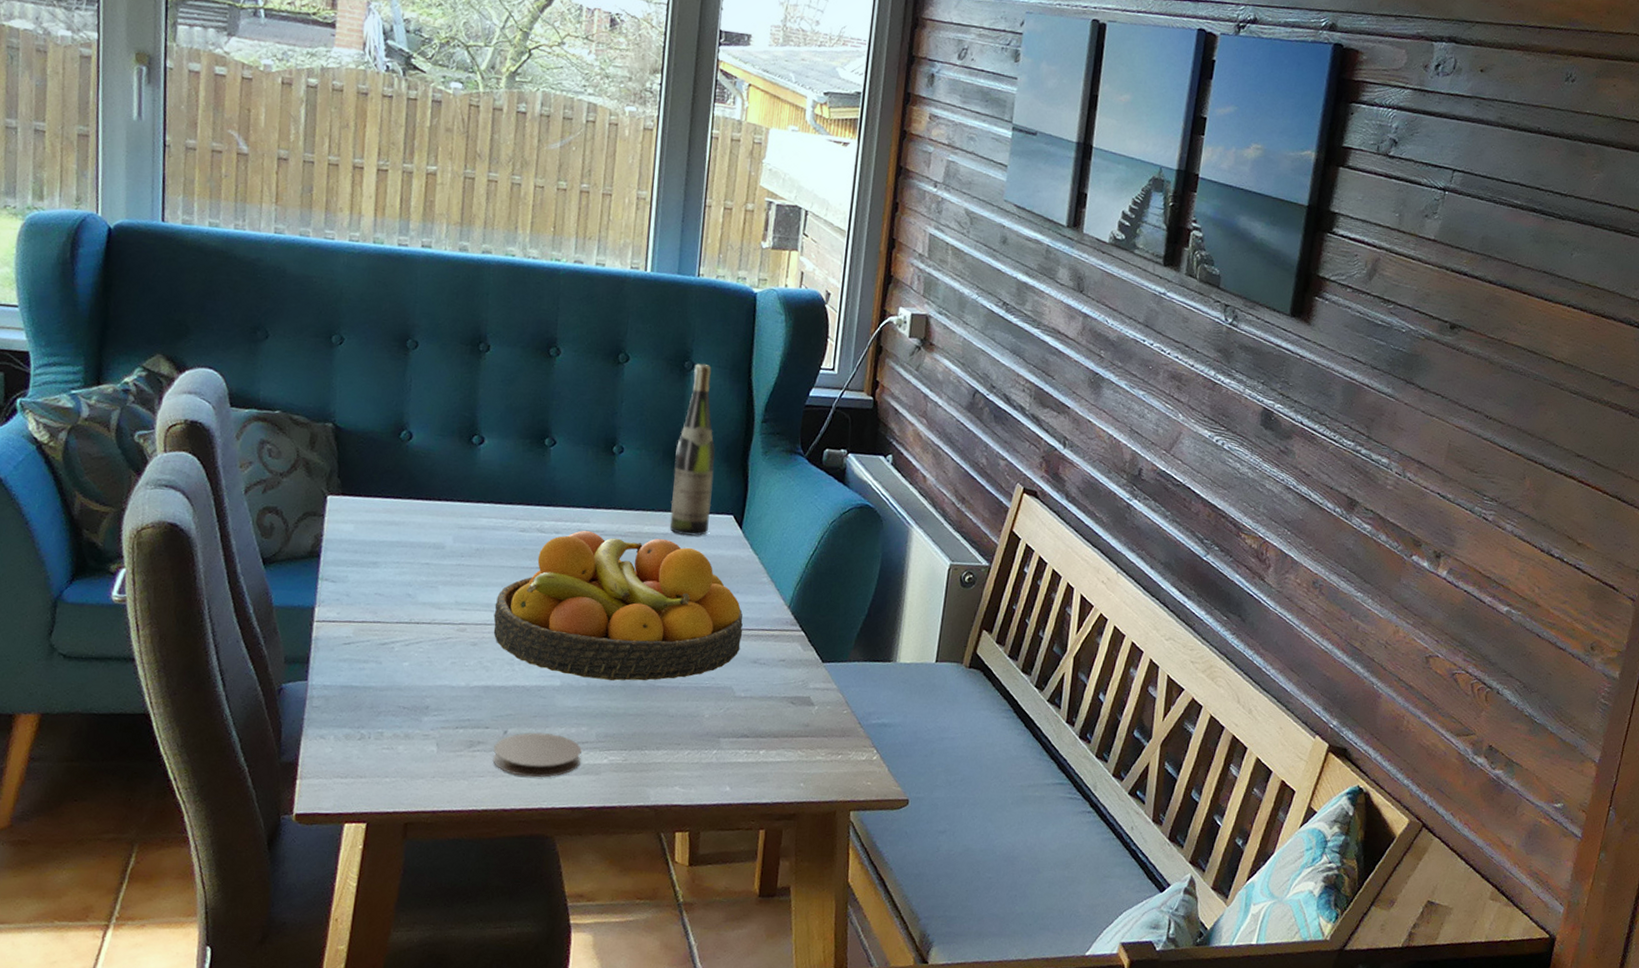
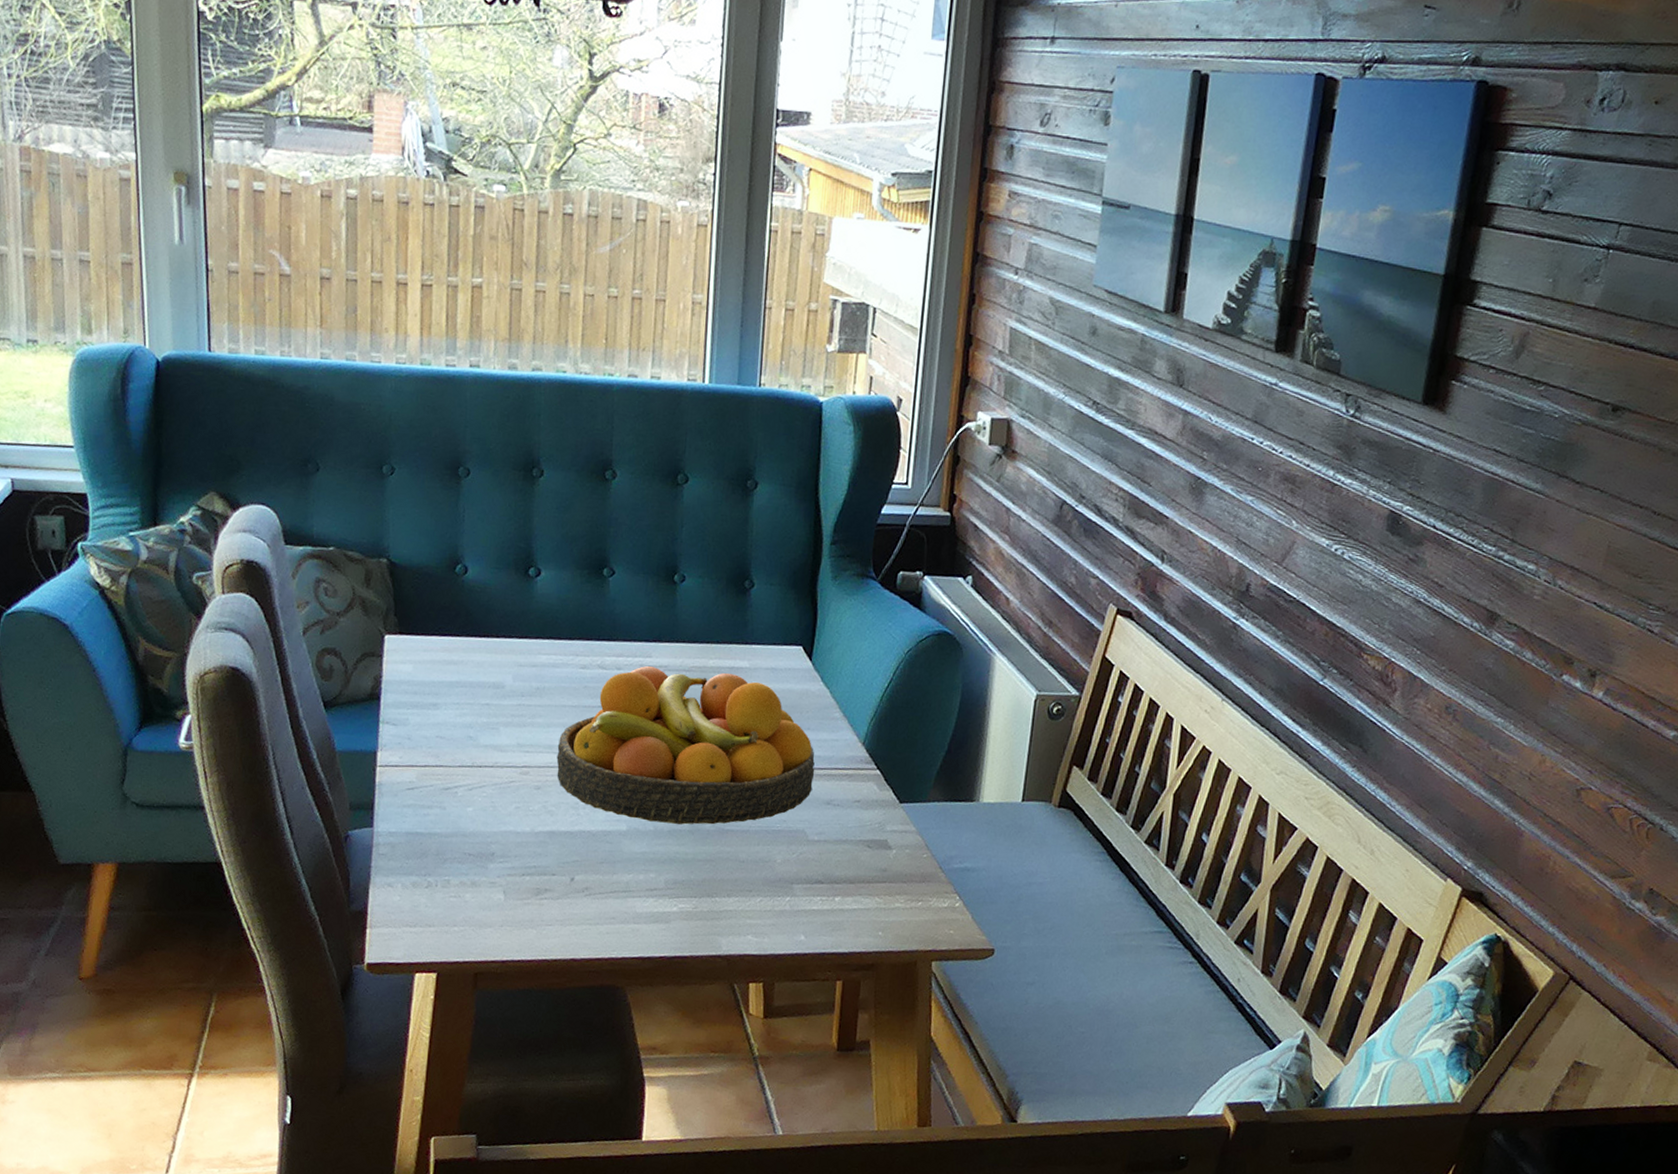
coaster: present [492,732,582,778] -> none [560,879,650,926]
wine bottle: present [669,363,715,536] -> none [735,482,782,669]

